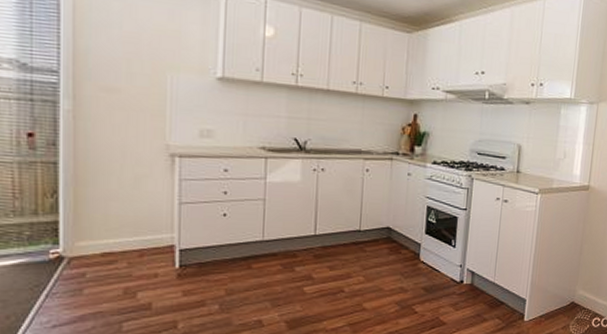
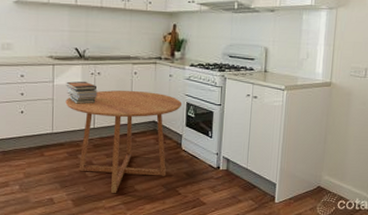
dining table: none [280,190,422,312] -> present [65,90,183,193]
book stack: none [281,178,321,206] -> present [66,81,97,104]

